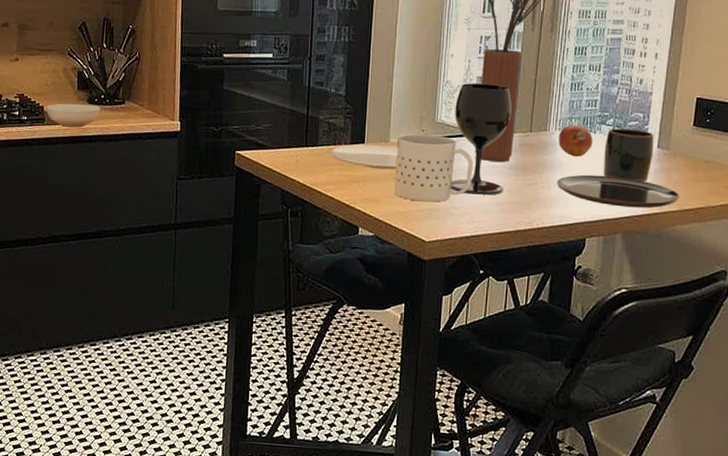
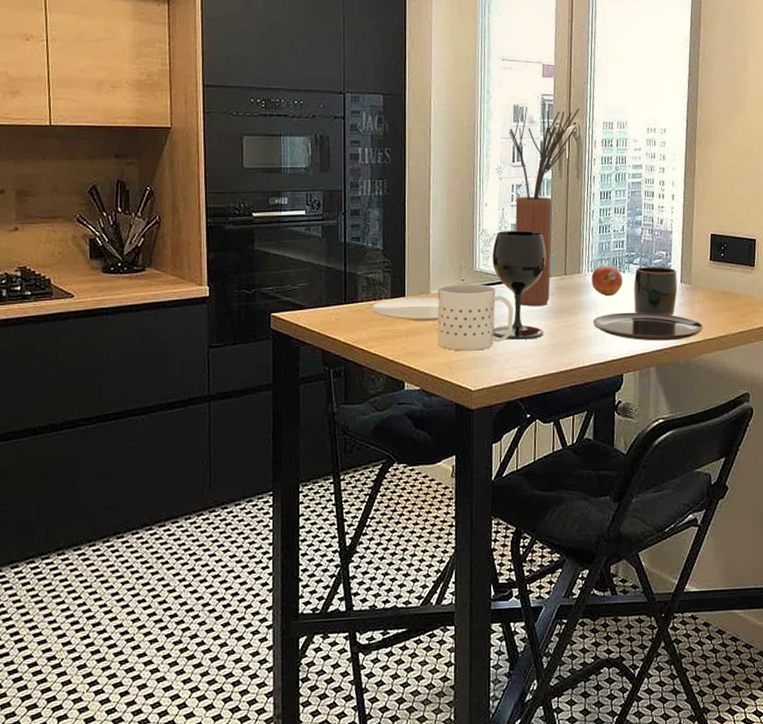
bowl: present [44,103,102,128] -> none [51,274,119,300]

